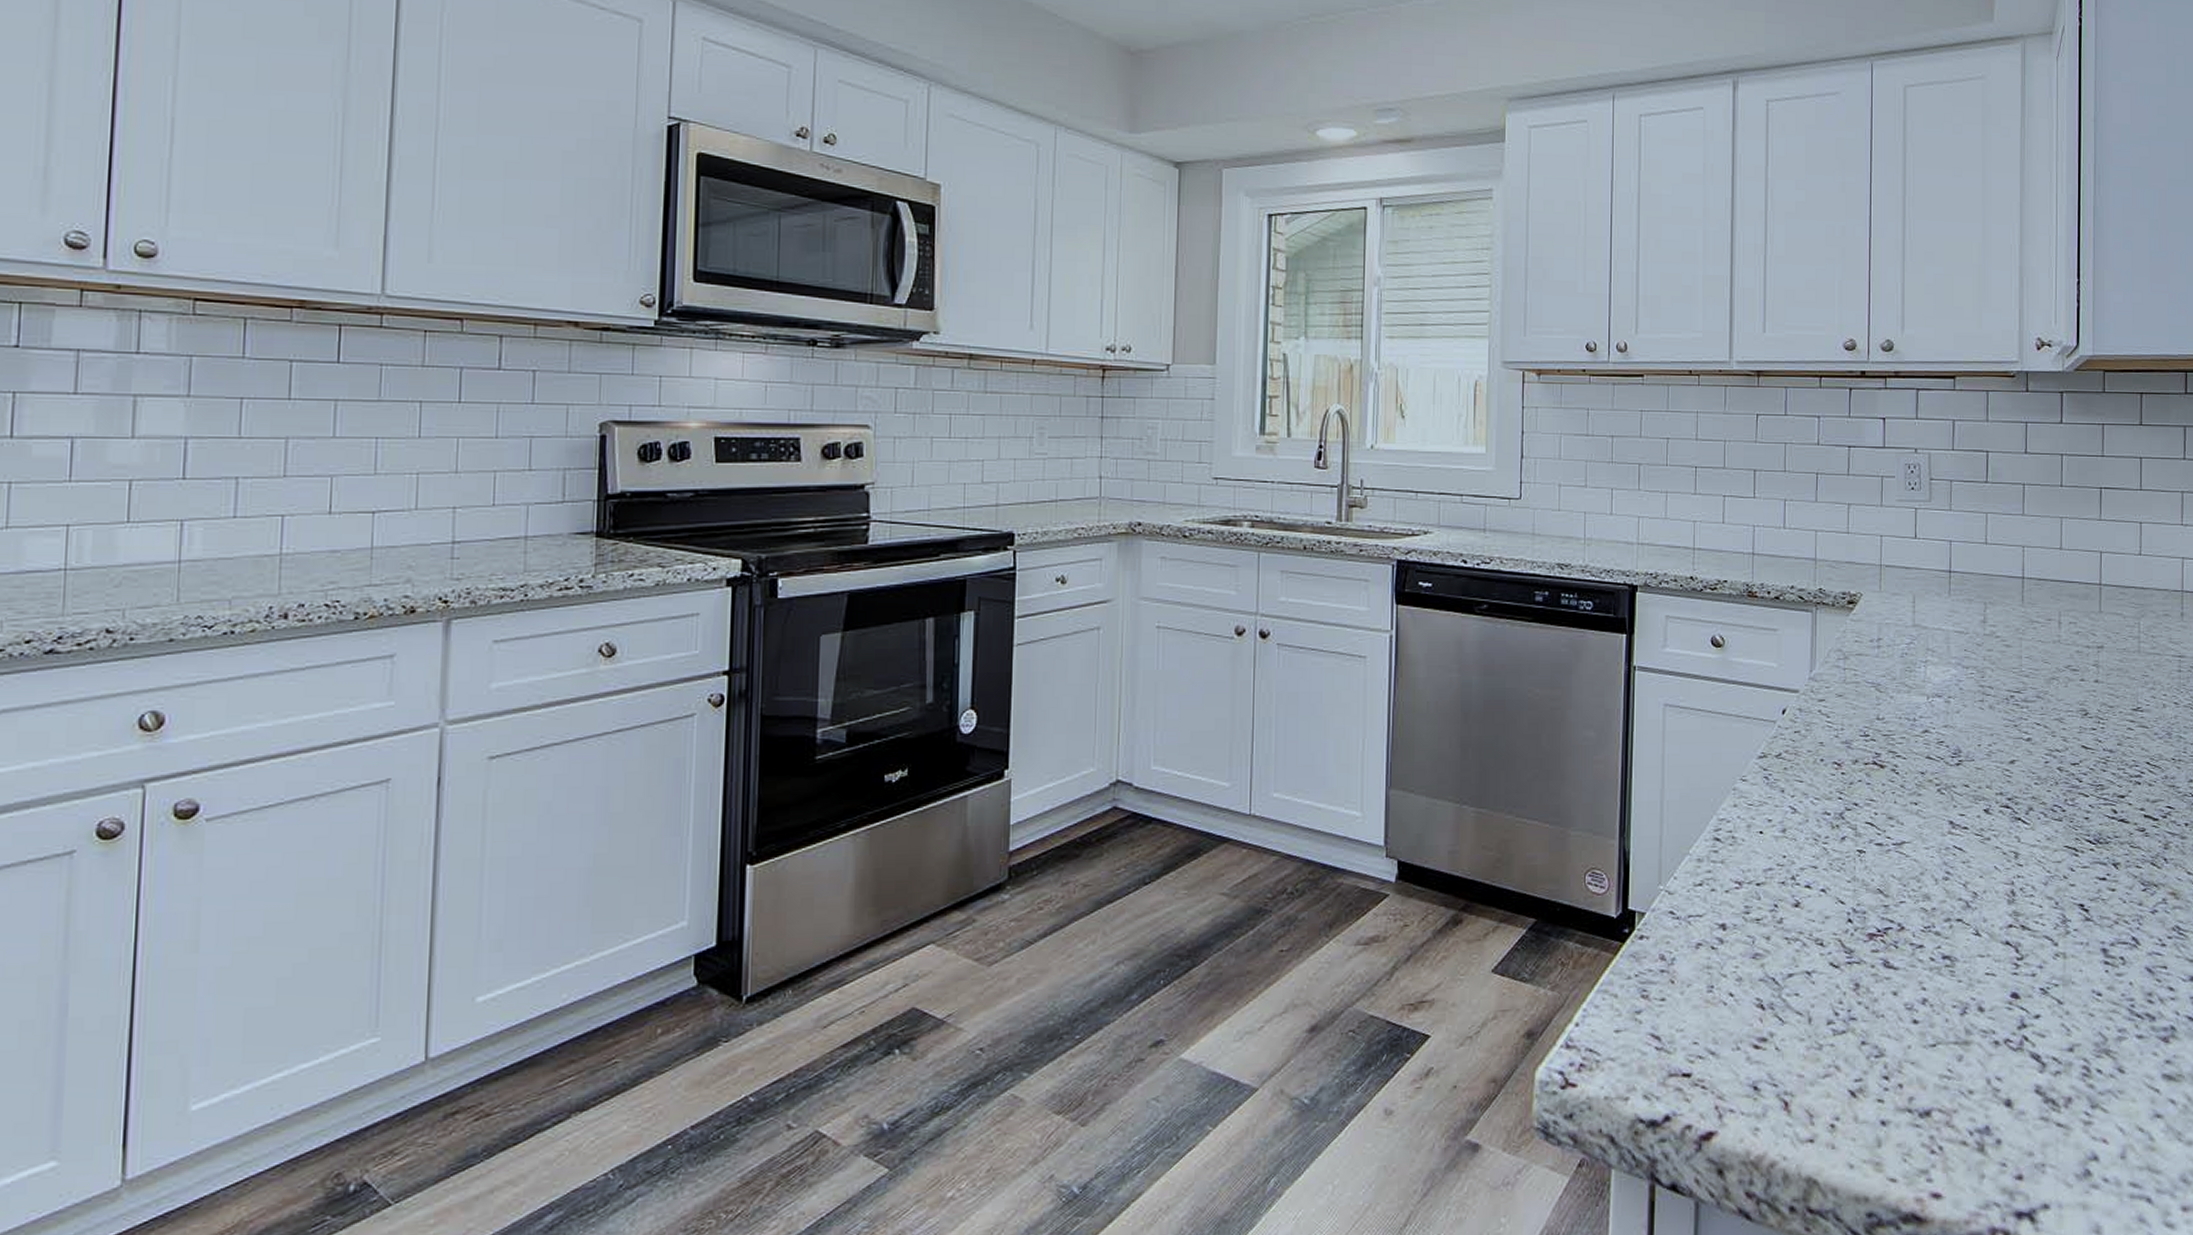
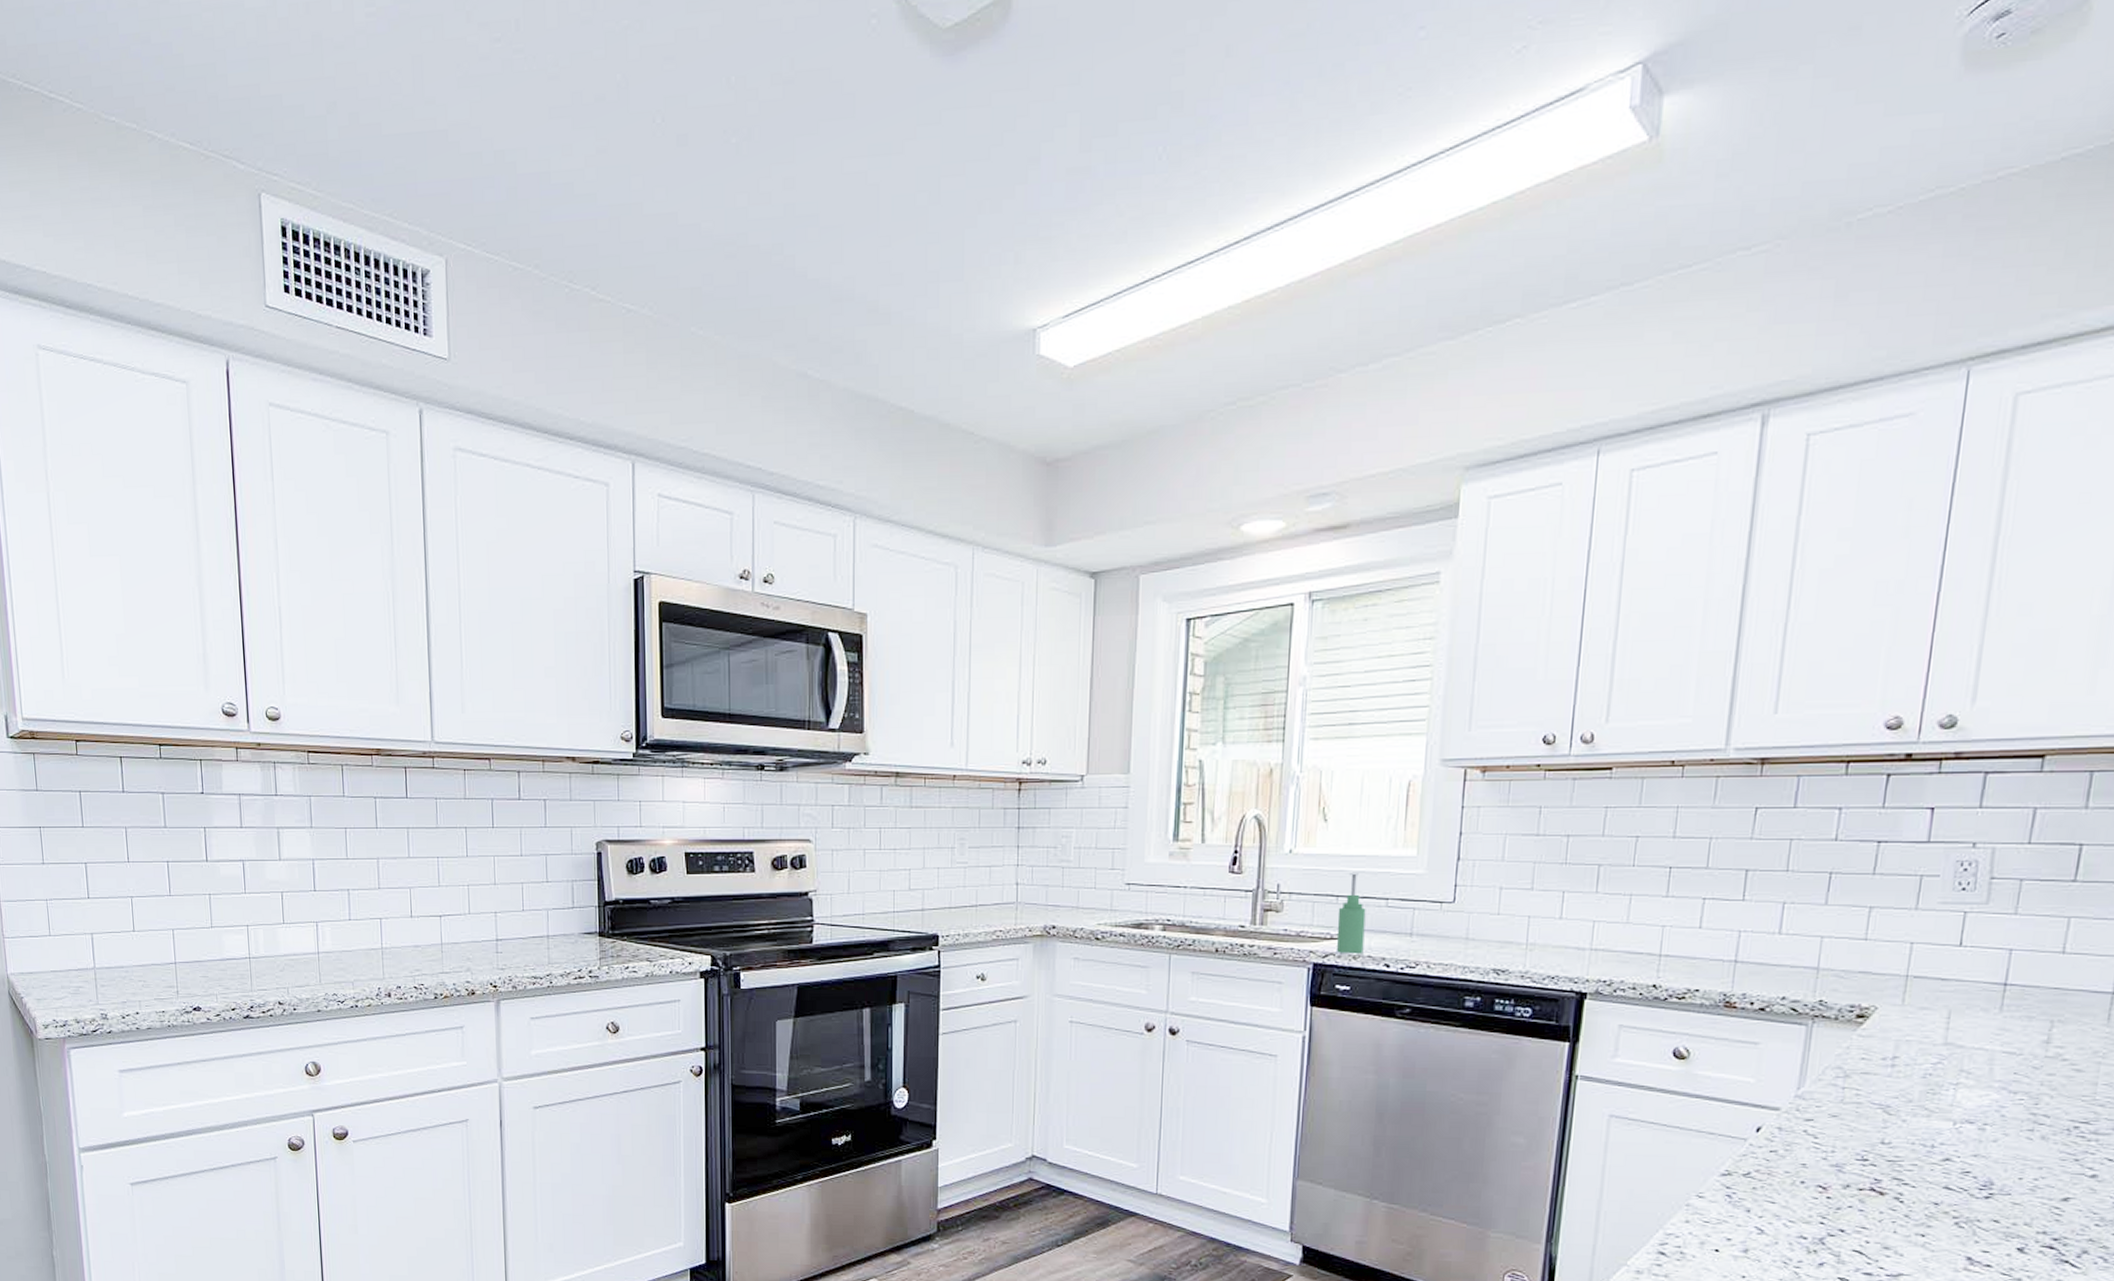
soap dispenser: none [1417,469,1443,551] -> present [1336,873,1366,955]

